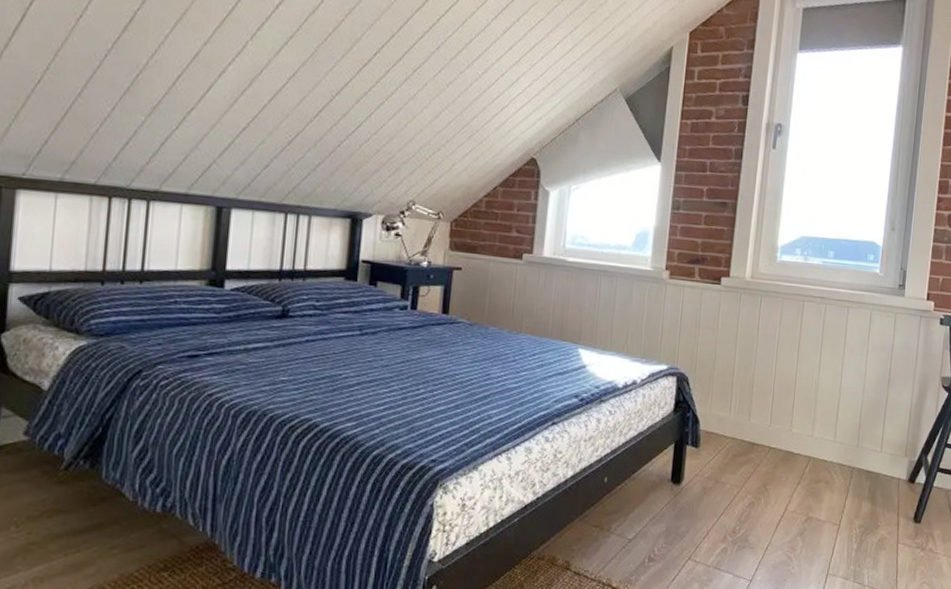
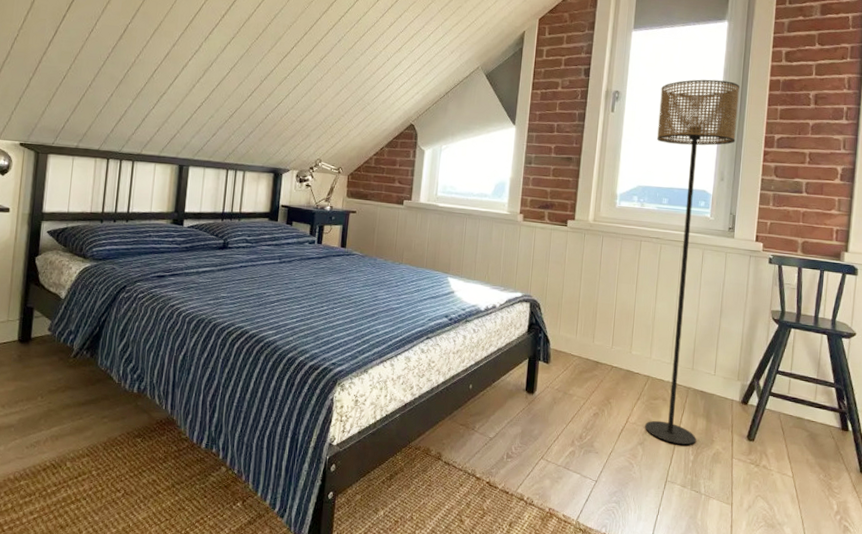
floor lamp: none [805,113,913,533] -> present [645,79,739,446]

